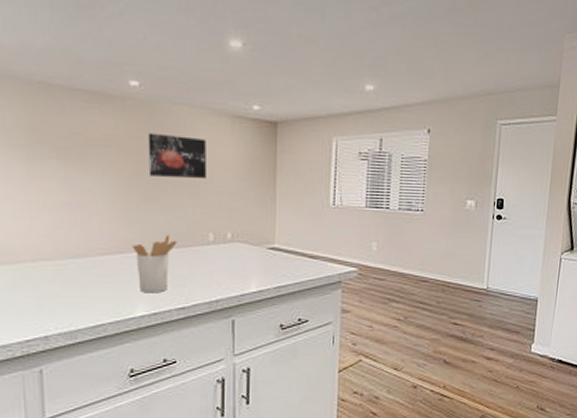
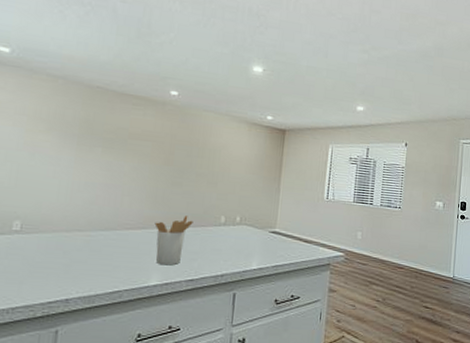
wall art: present [148,132,208,178] -> none [176,131,227,170]

